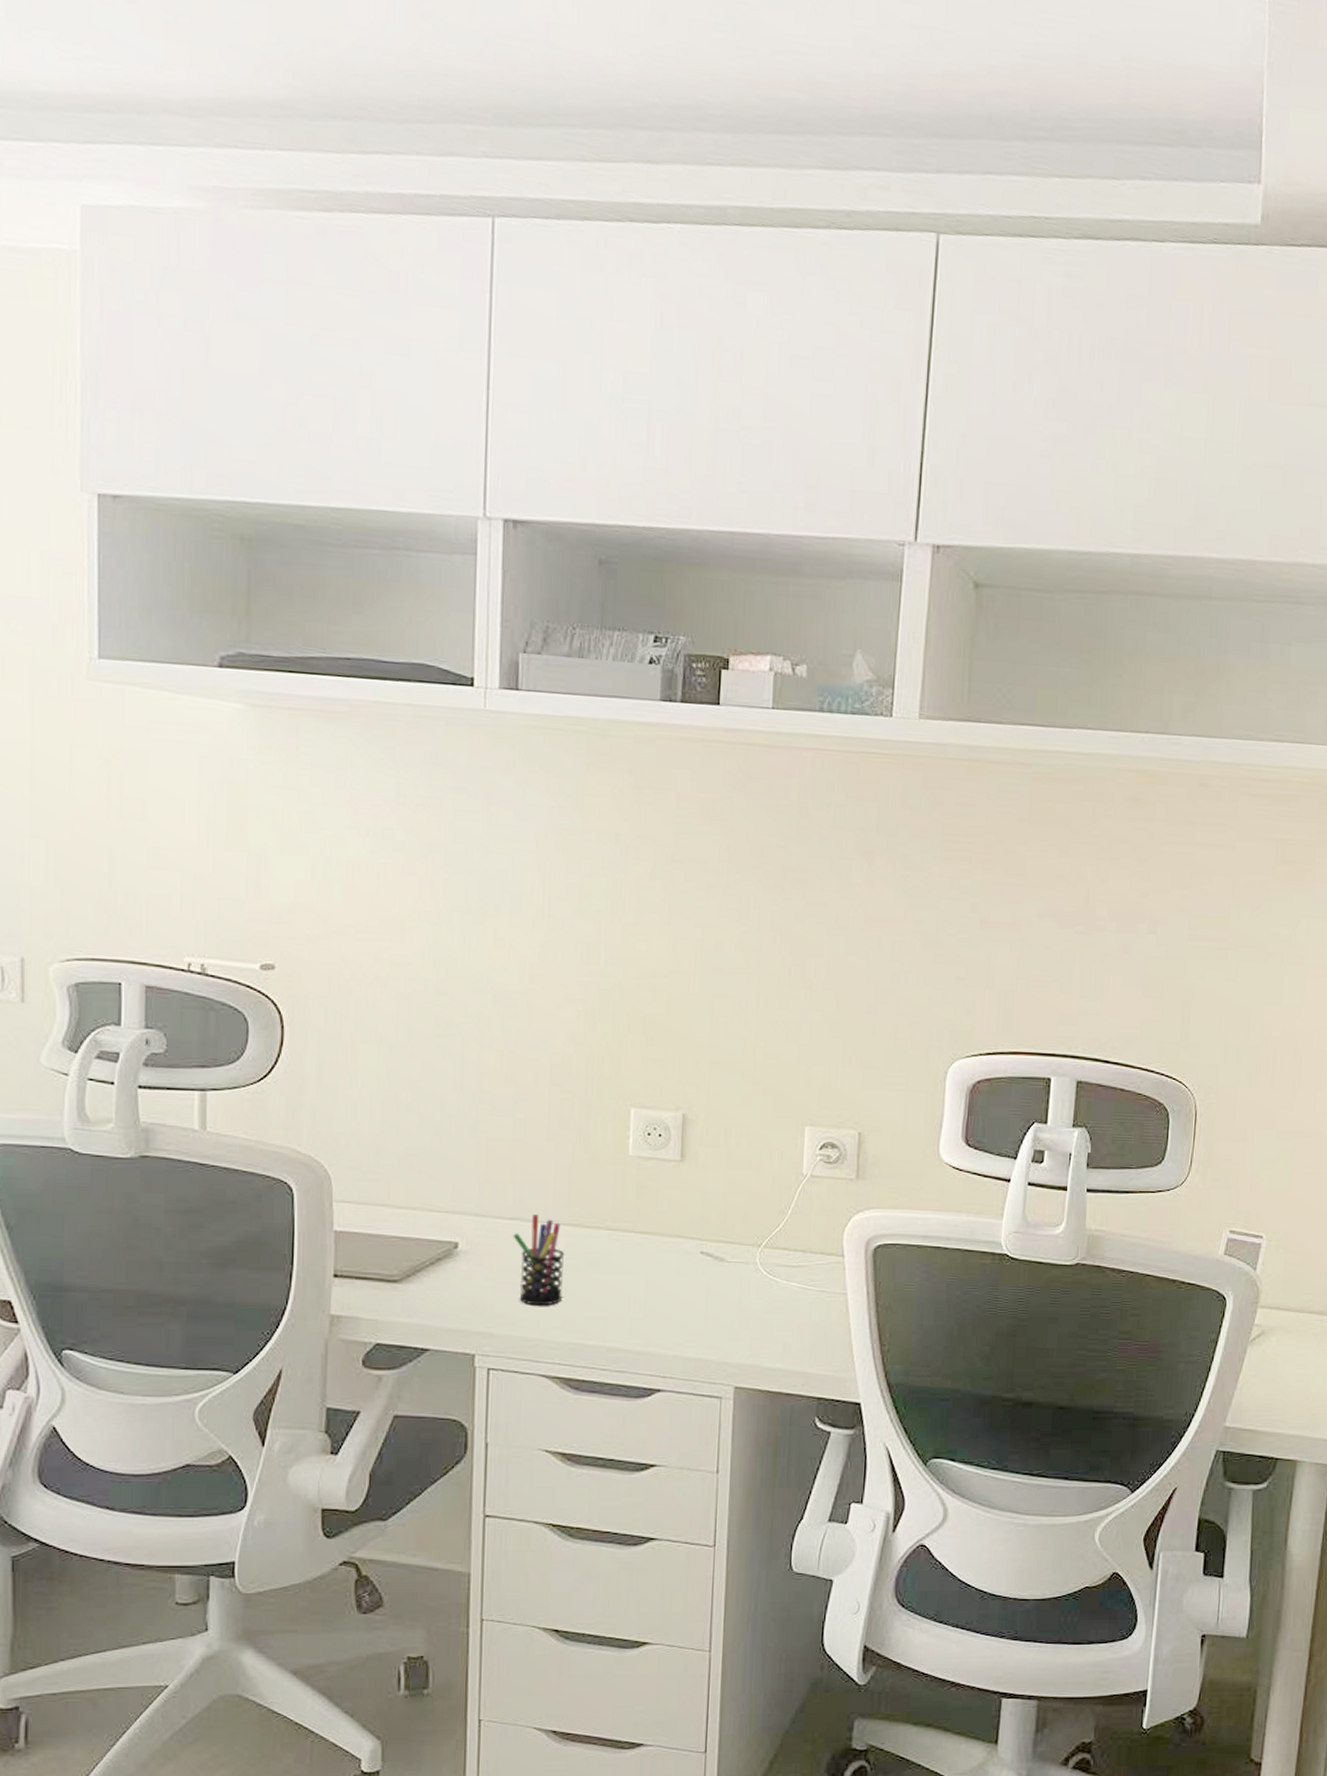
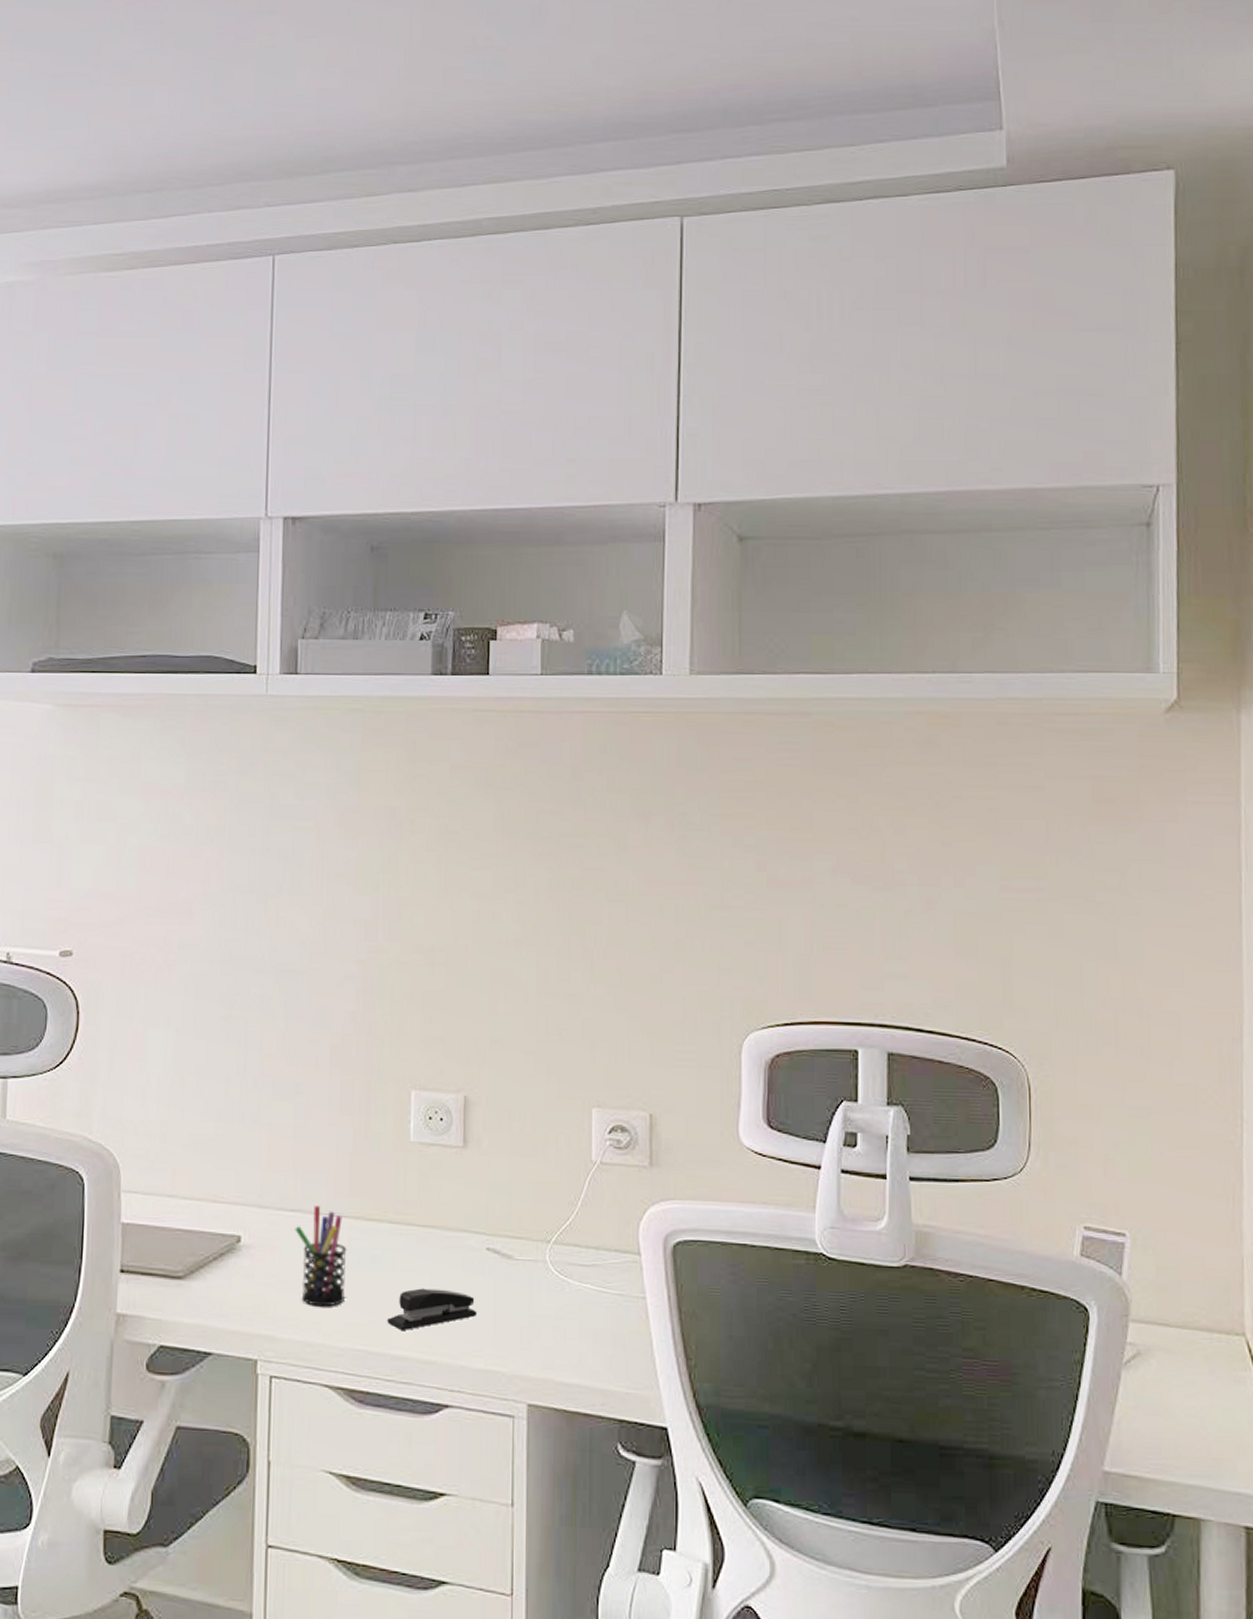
stapler: none [603,1288,690,1325] -> present [387,1288,478,1330]

